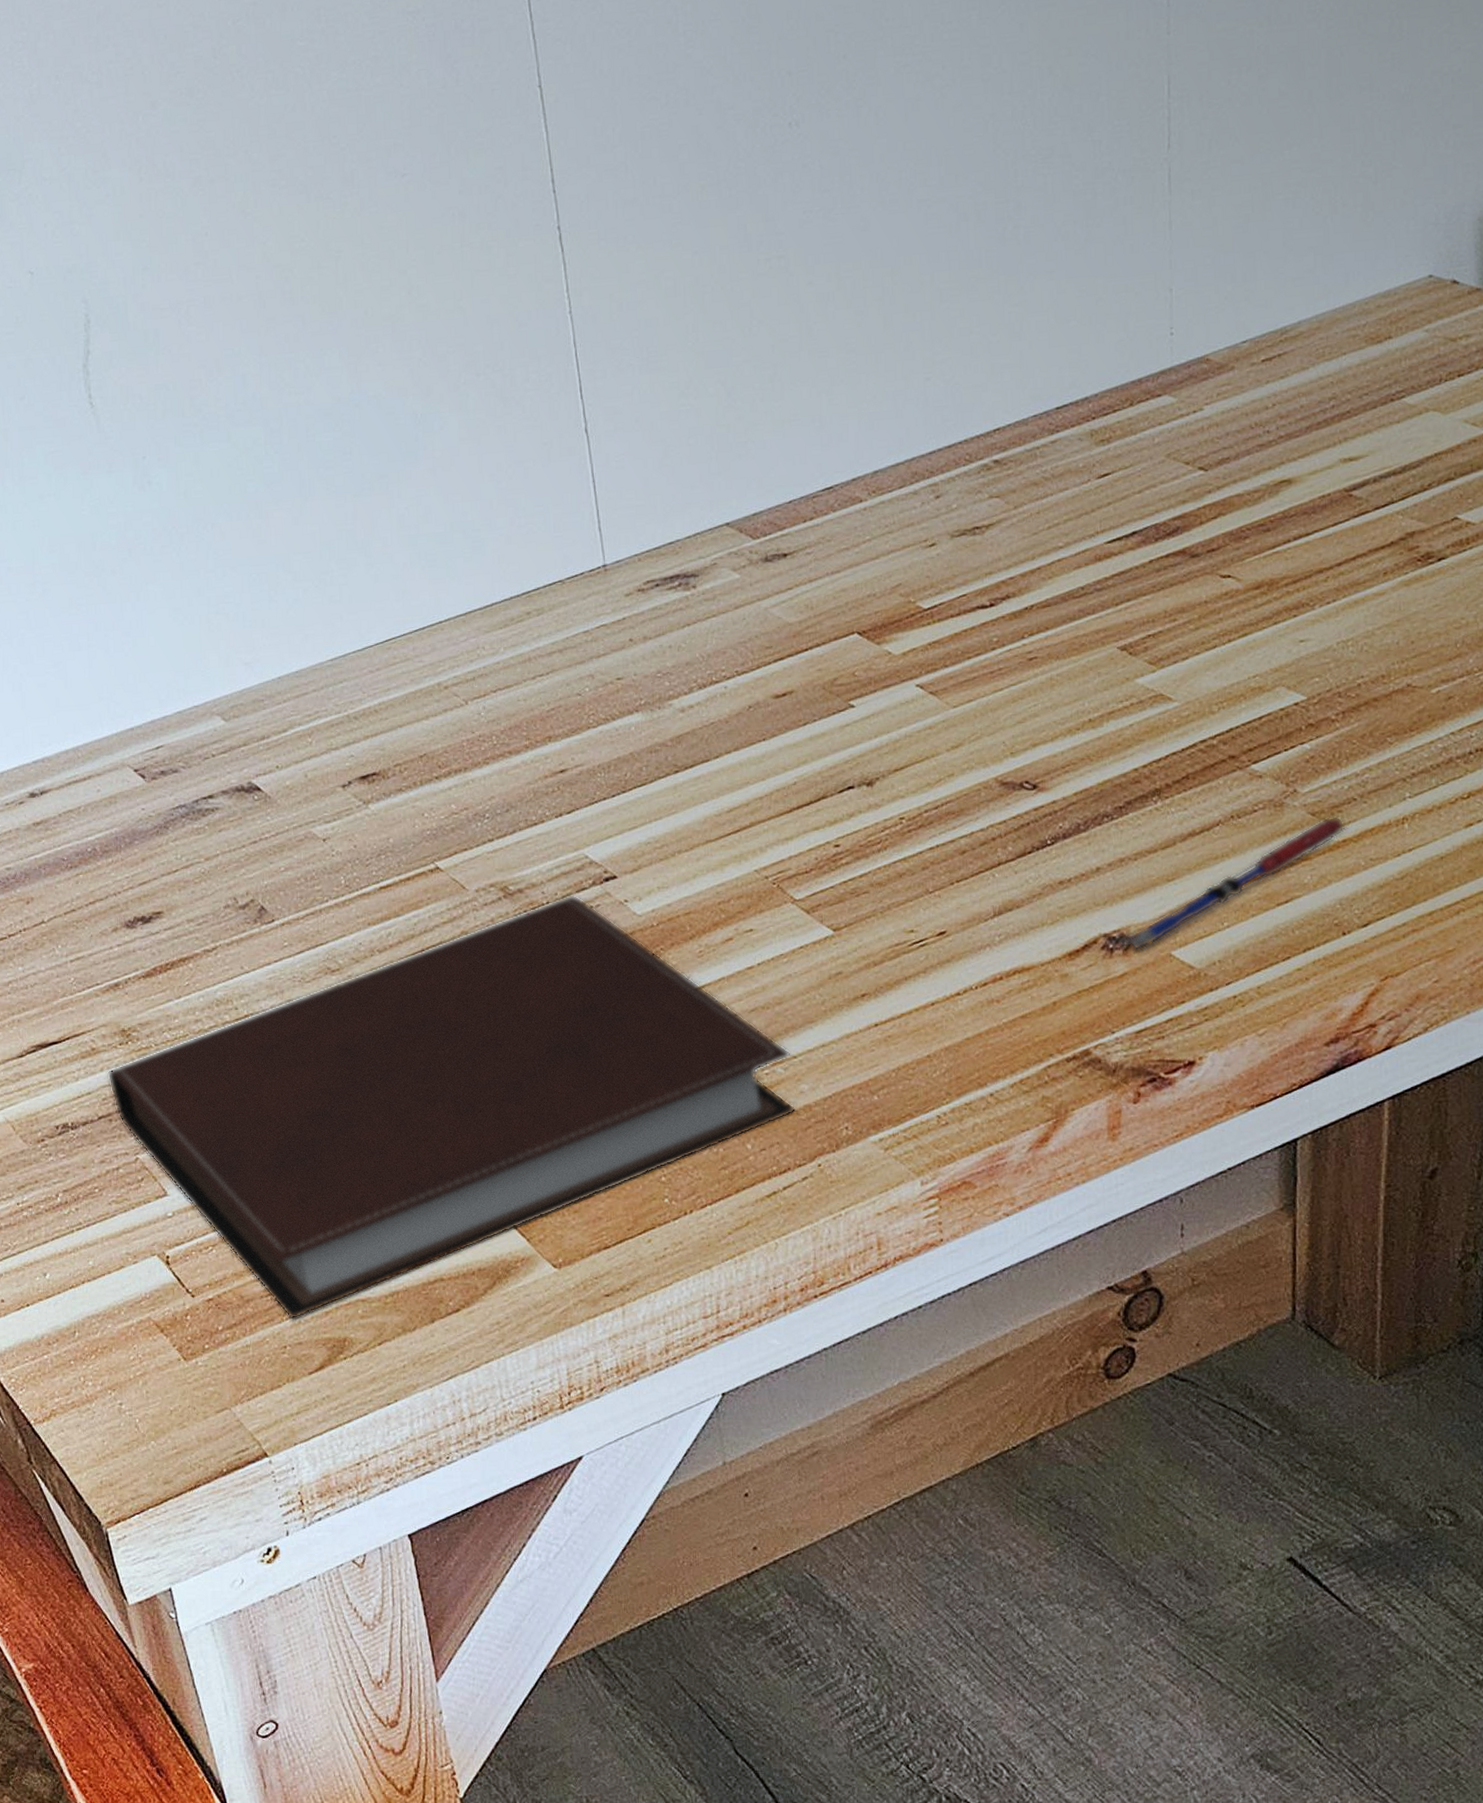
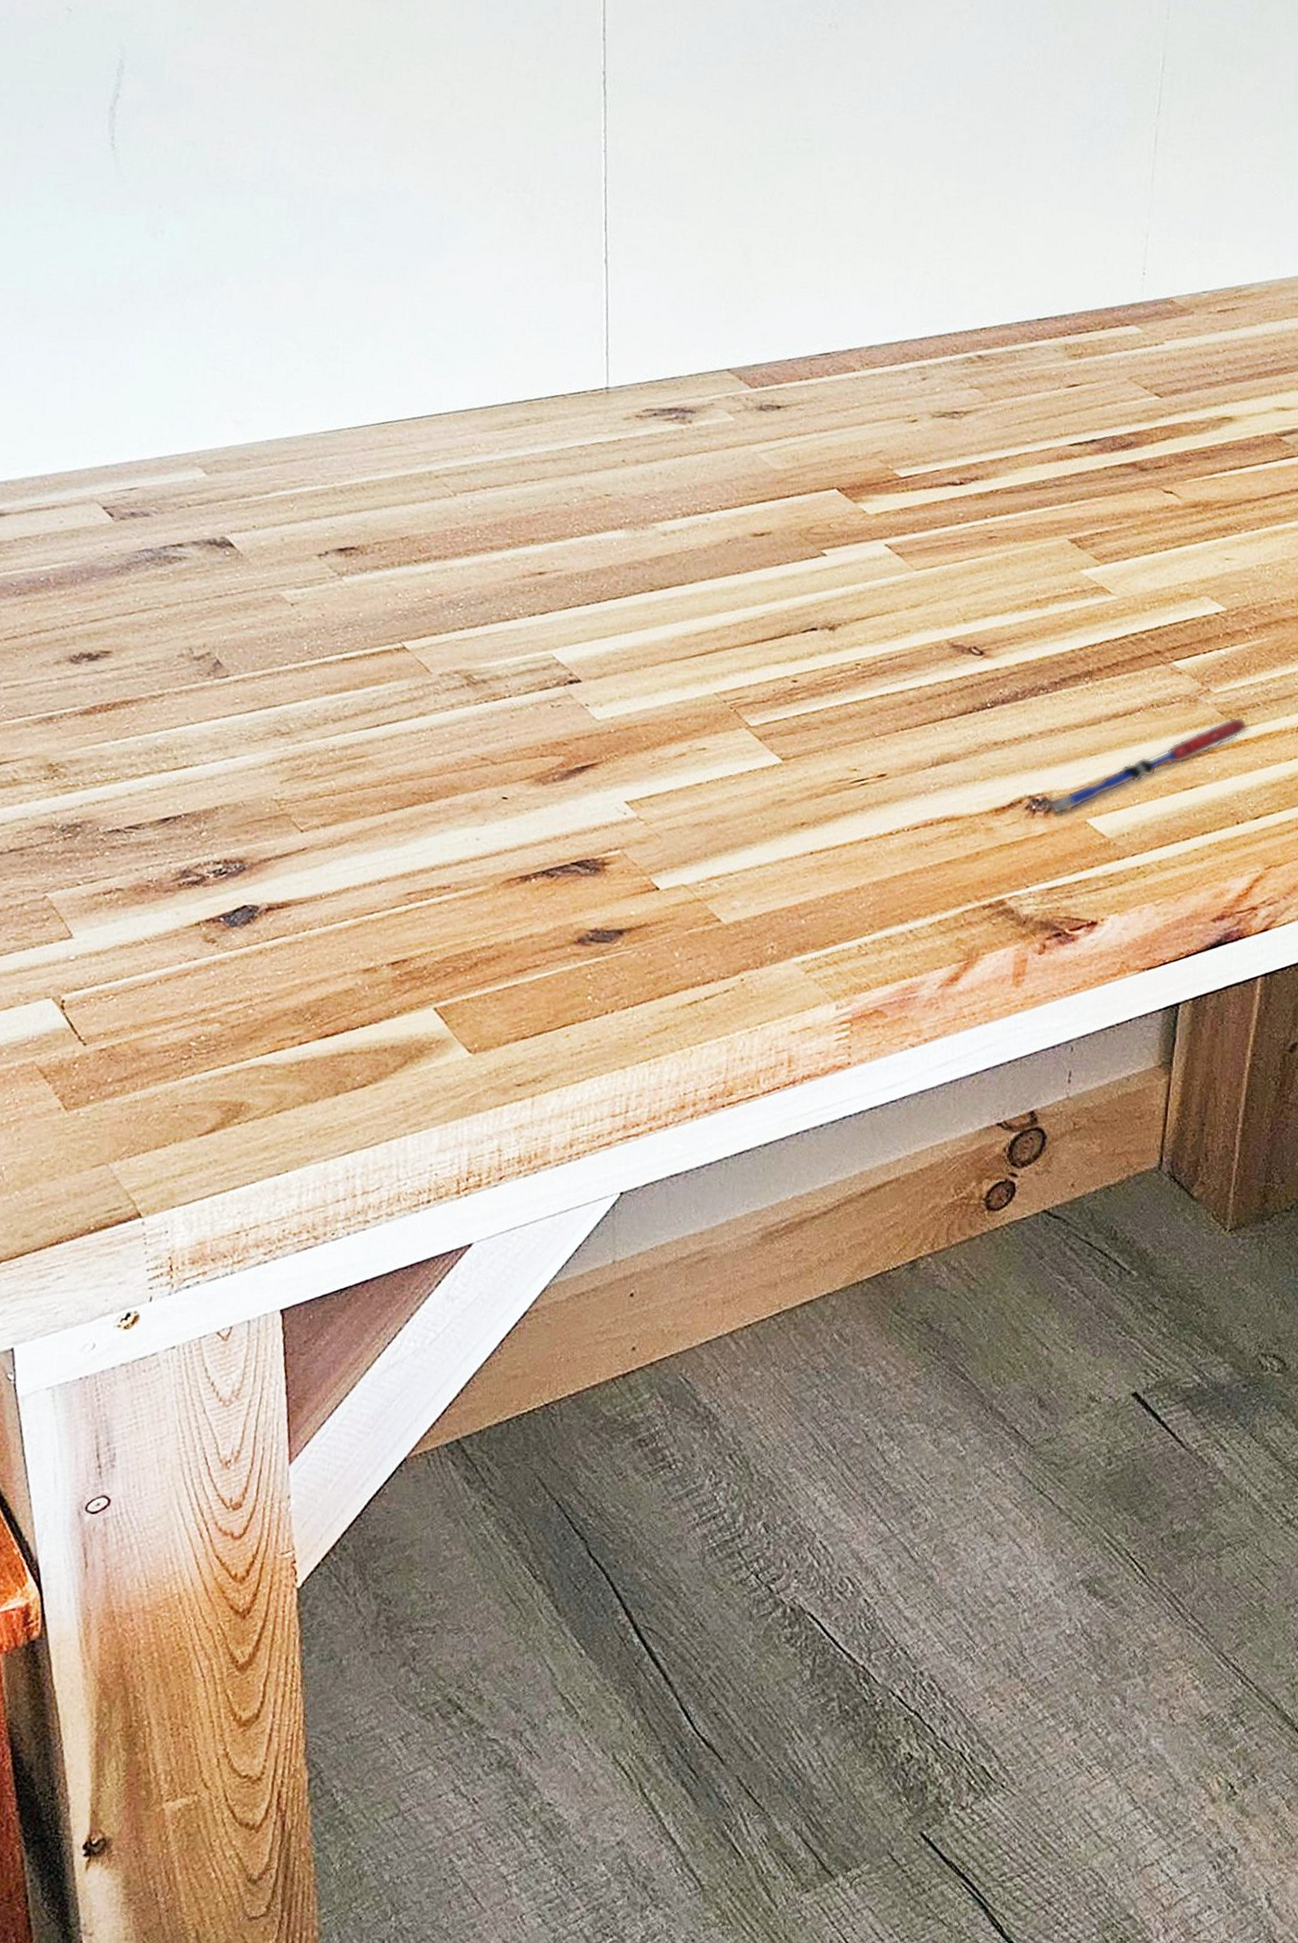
notebook: present [107,895,797,1320] -> none [26,692,727,1079]

